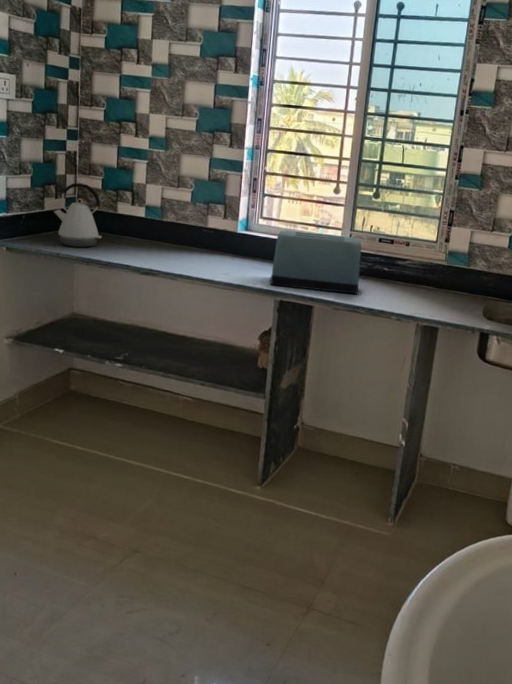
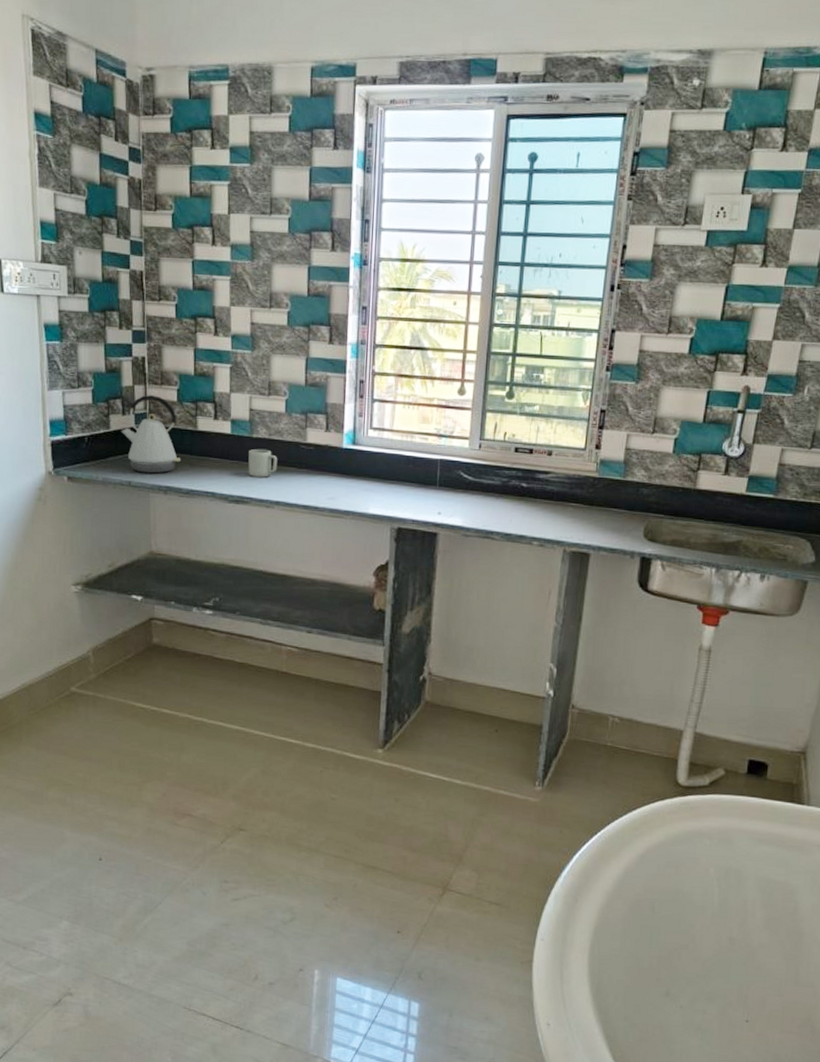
cup: none [157,230,183,255] -> present [248,448,278,477]
toaster: present [270,230,363,295] -> none [385,442,497,517]

